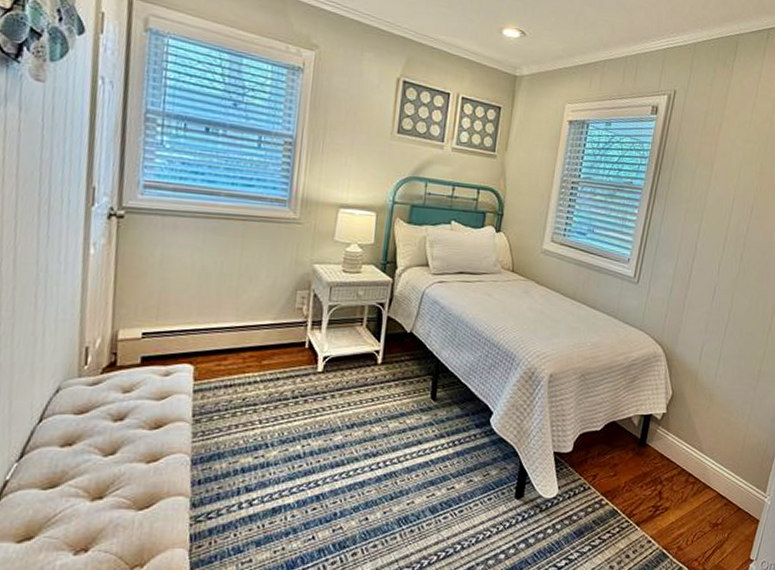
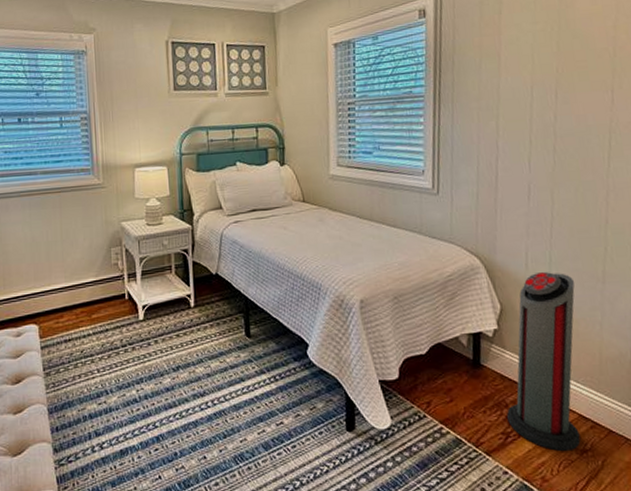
air purifier: none [659,366,735,525] -> present [507,272,581,452]

